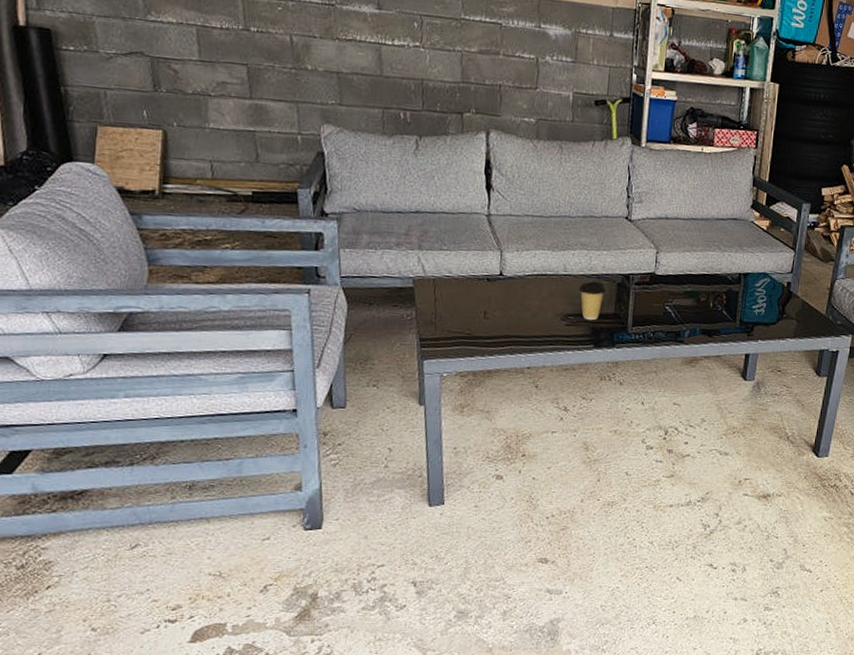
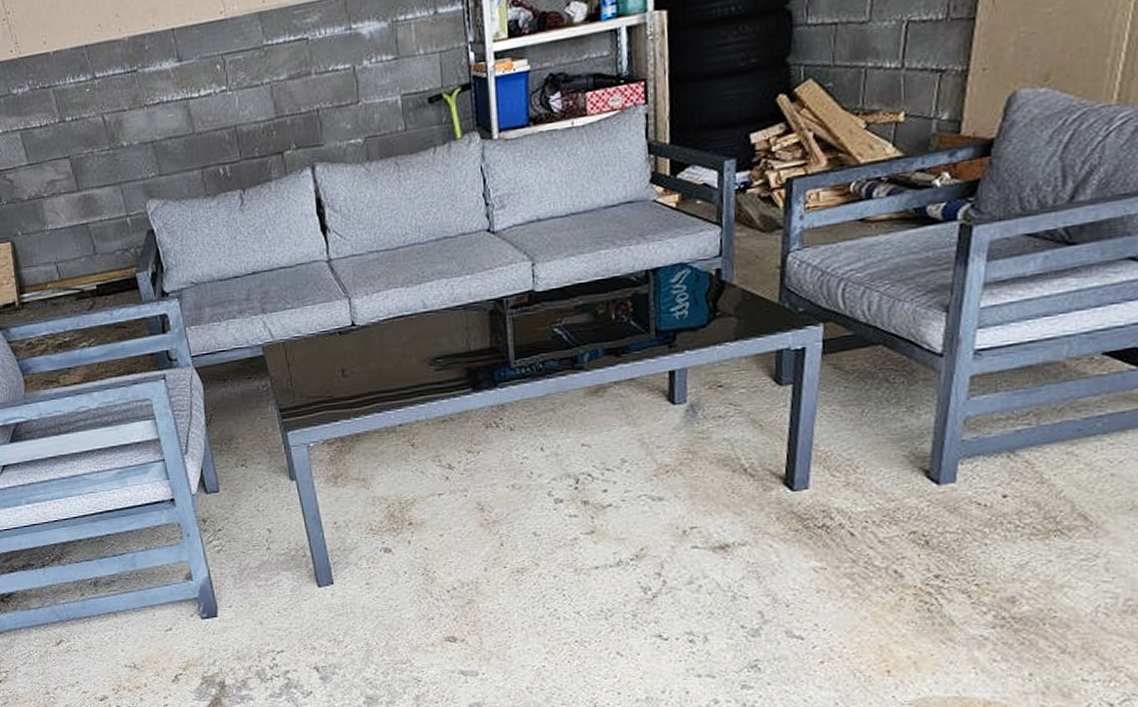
coffee cup: present [578,281,606,321] -> none [443,312,476,361]

